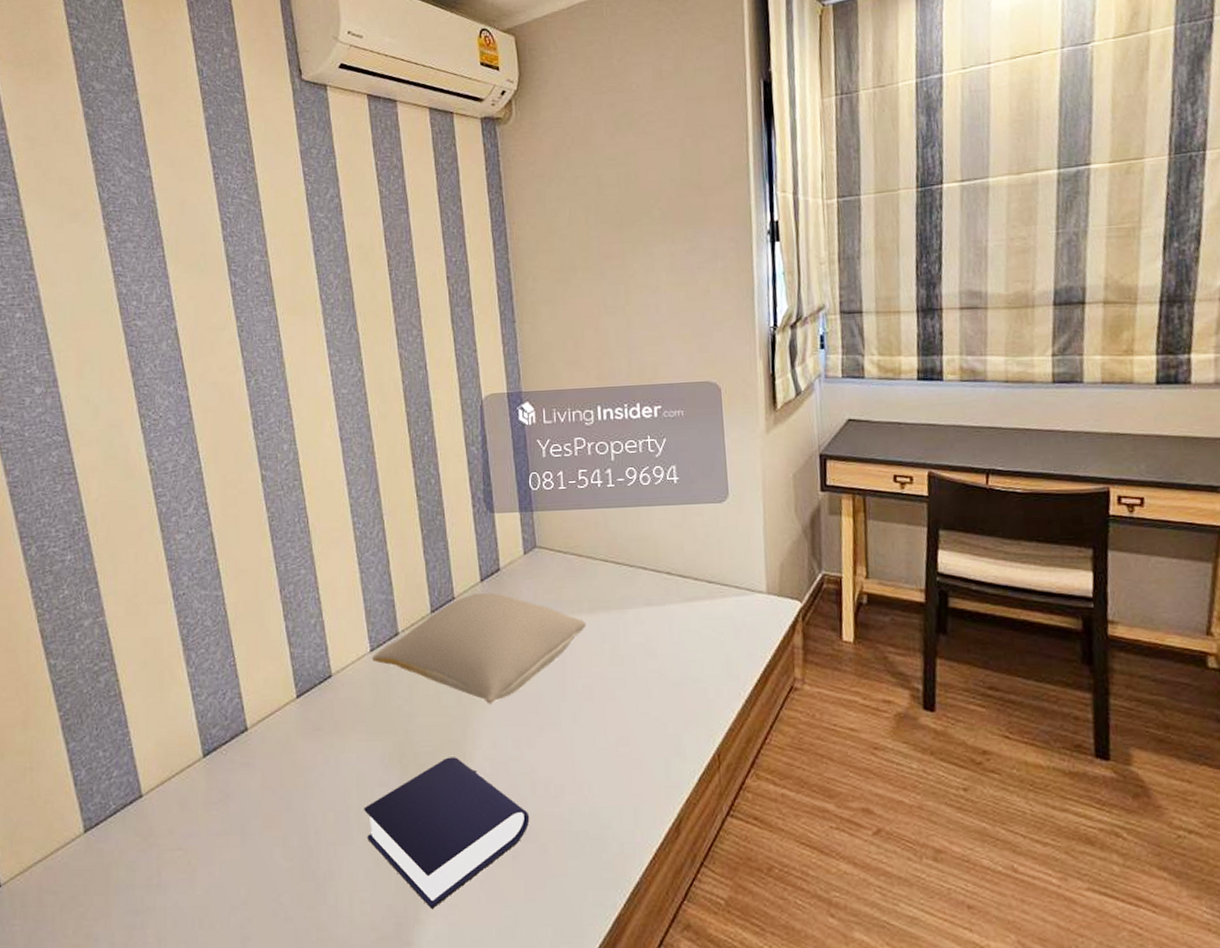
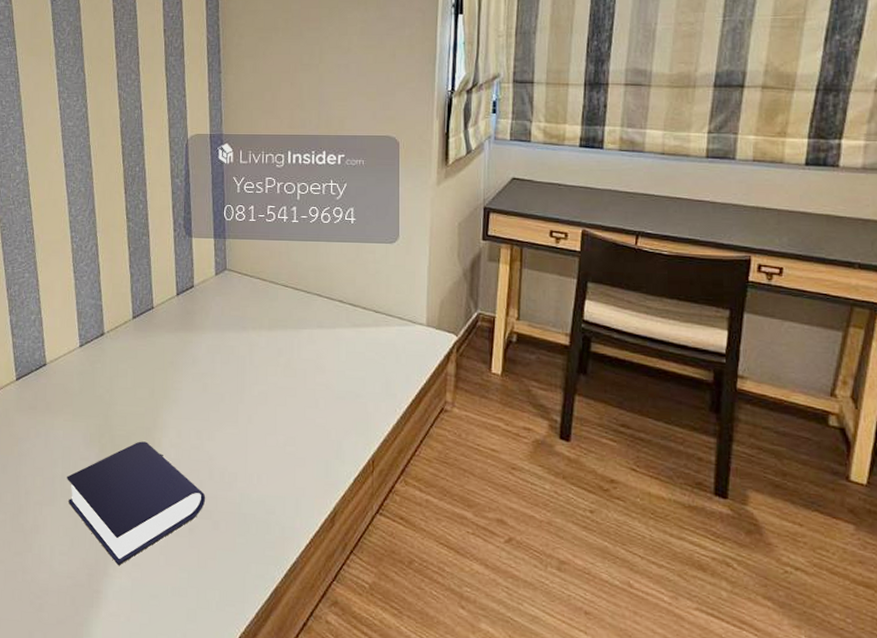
pillow: present [372,593,587,704] -> none [81,305,266,400]

